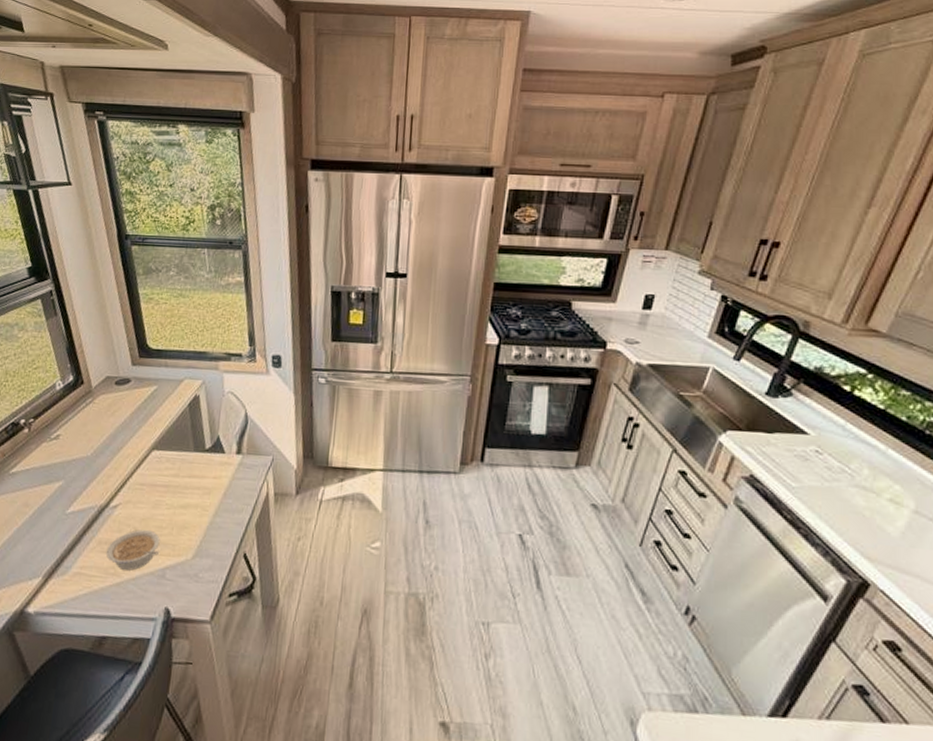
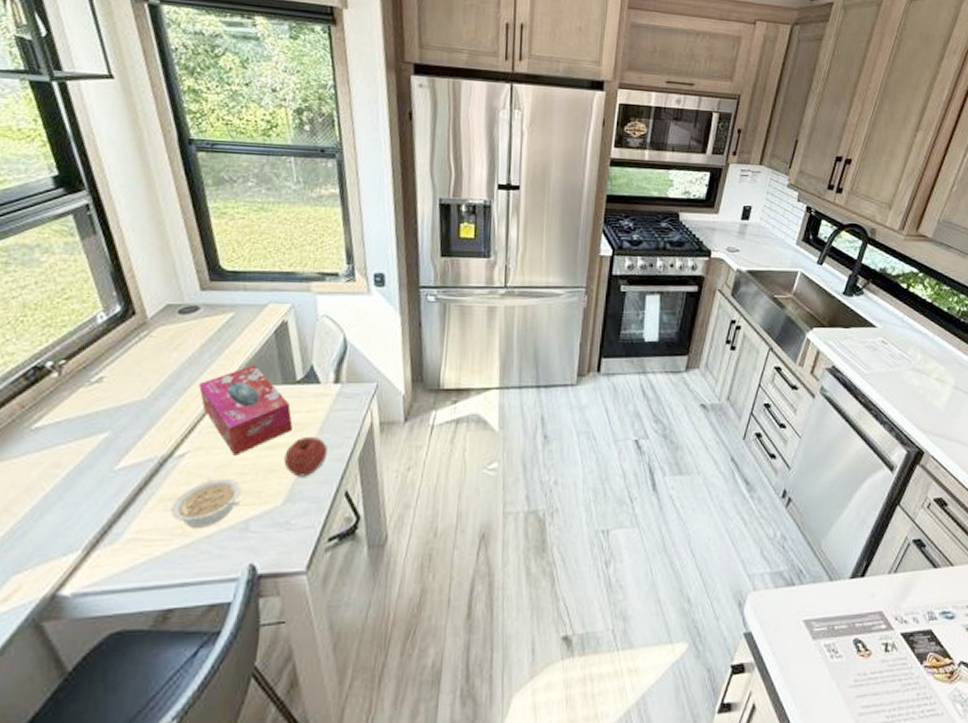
tissue box: none [129,433,202,511] -> present [199,365,293,456]
fruit: none [194,499,231,536] -> present [283,436,328,477]

